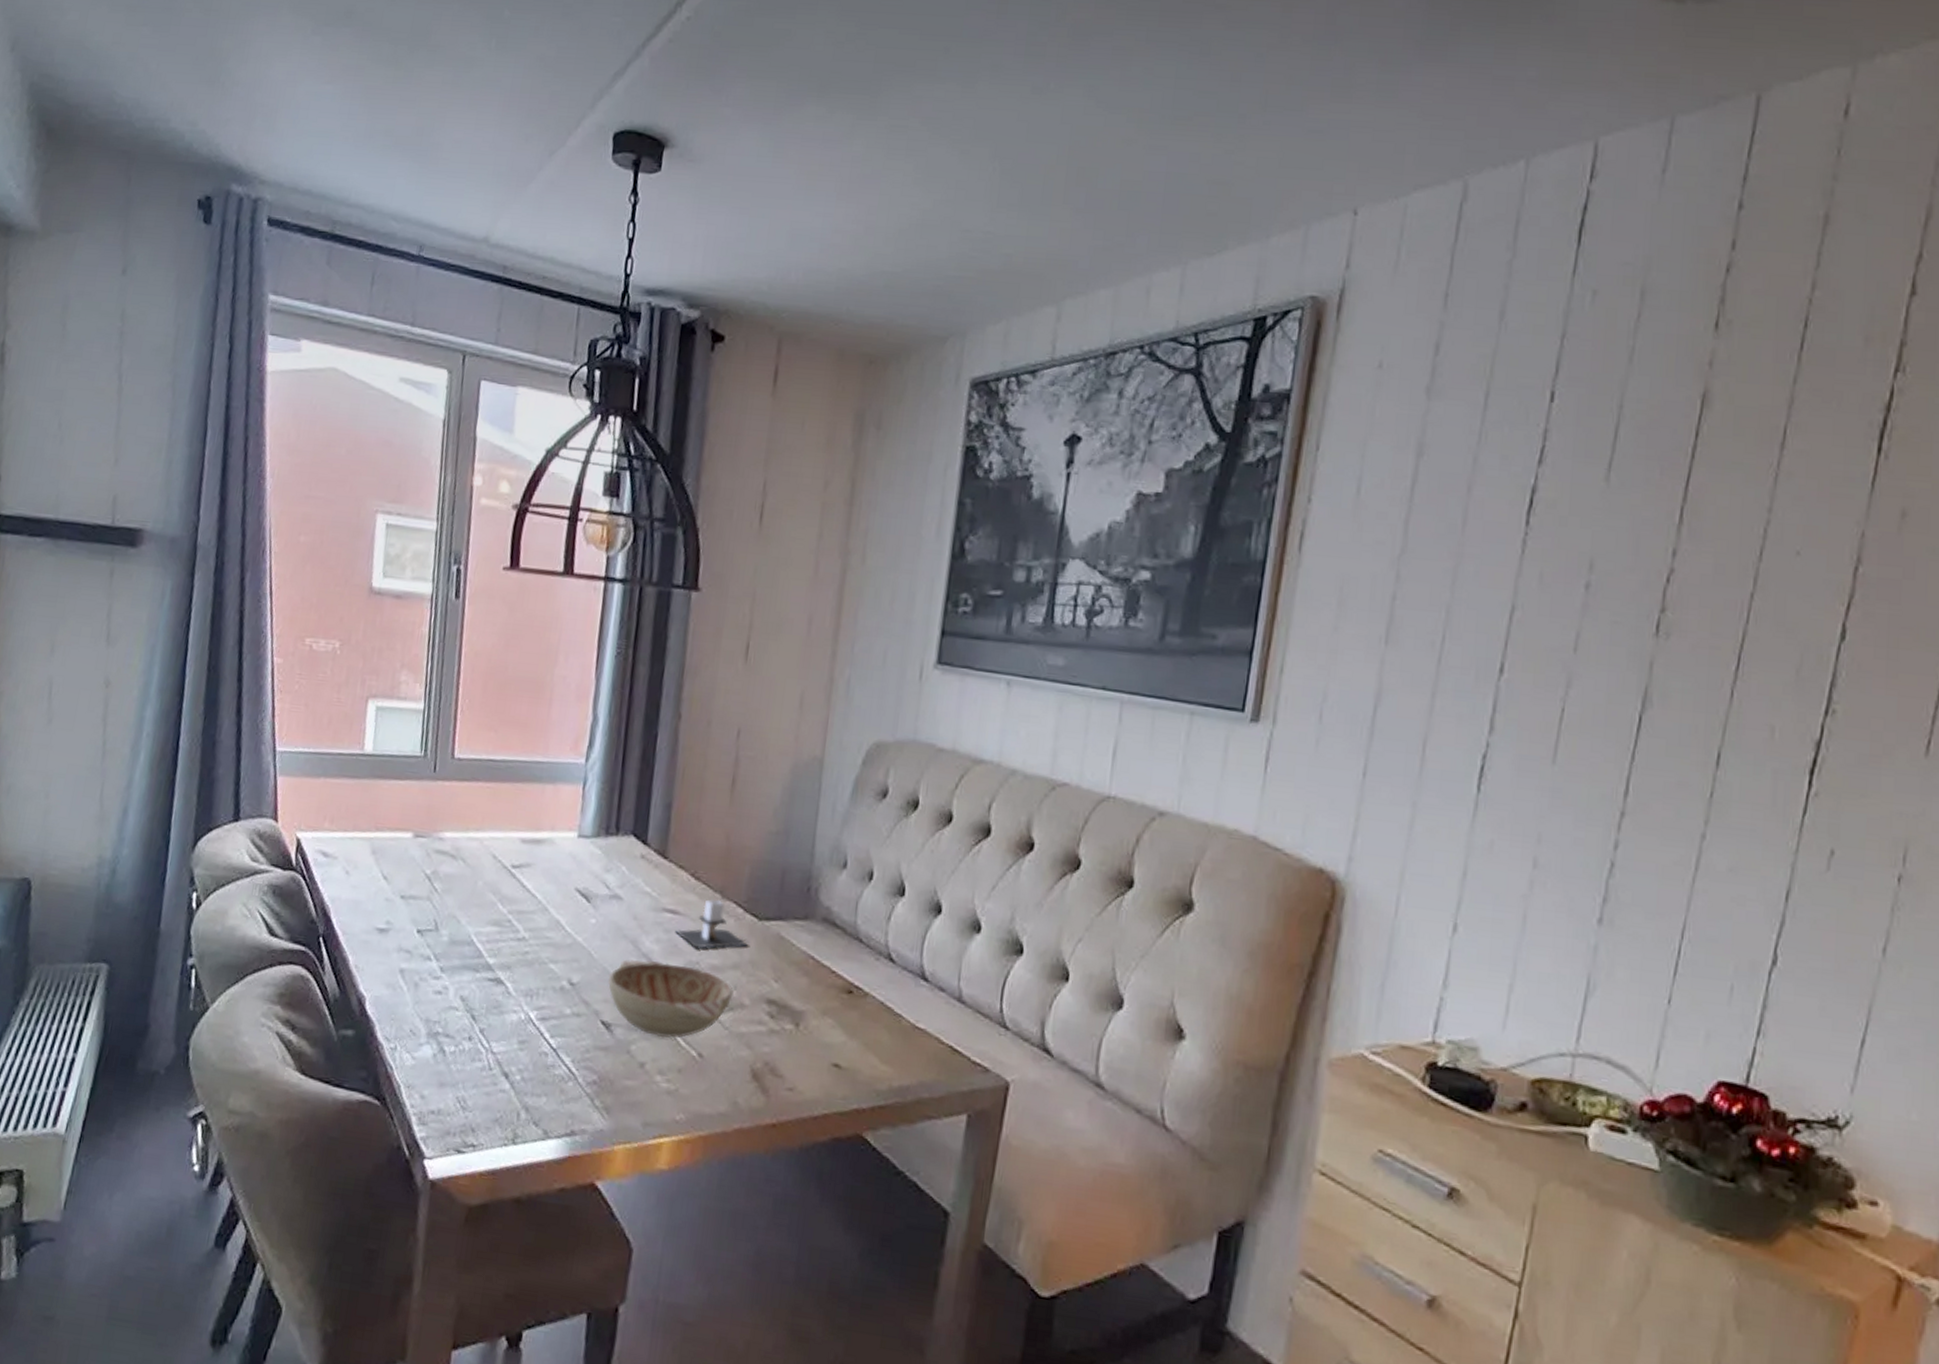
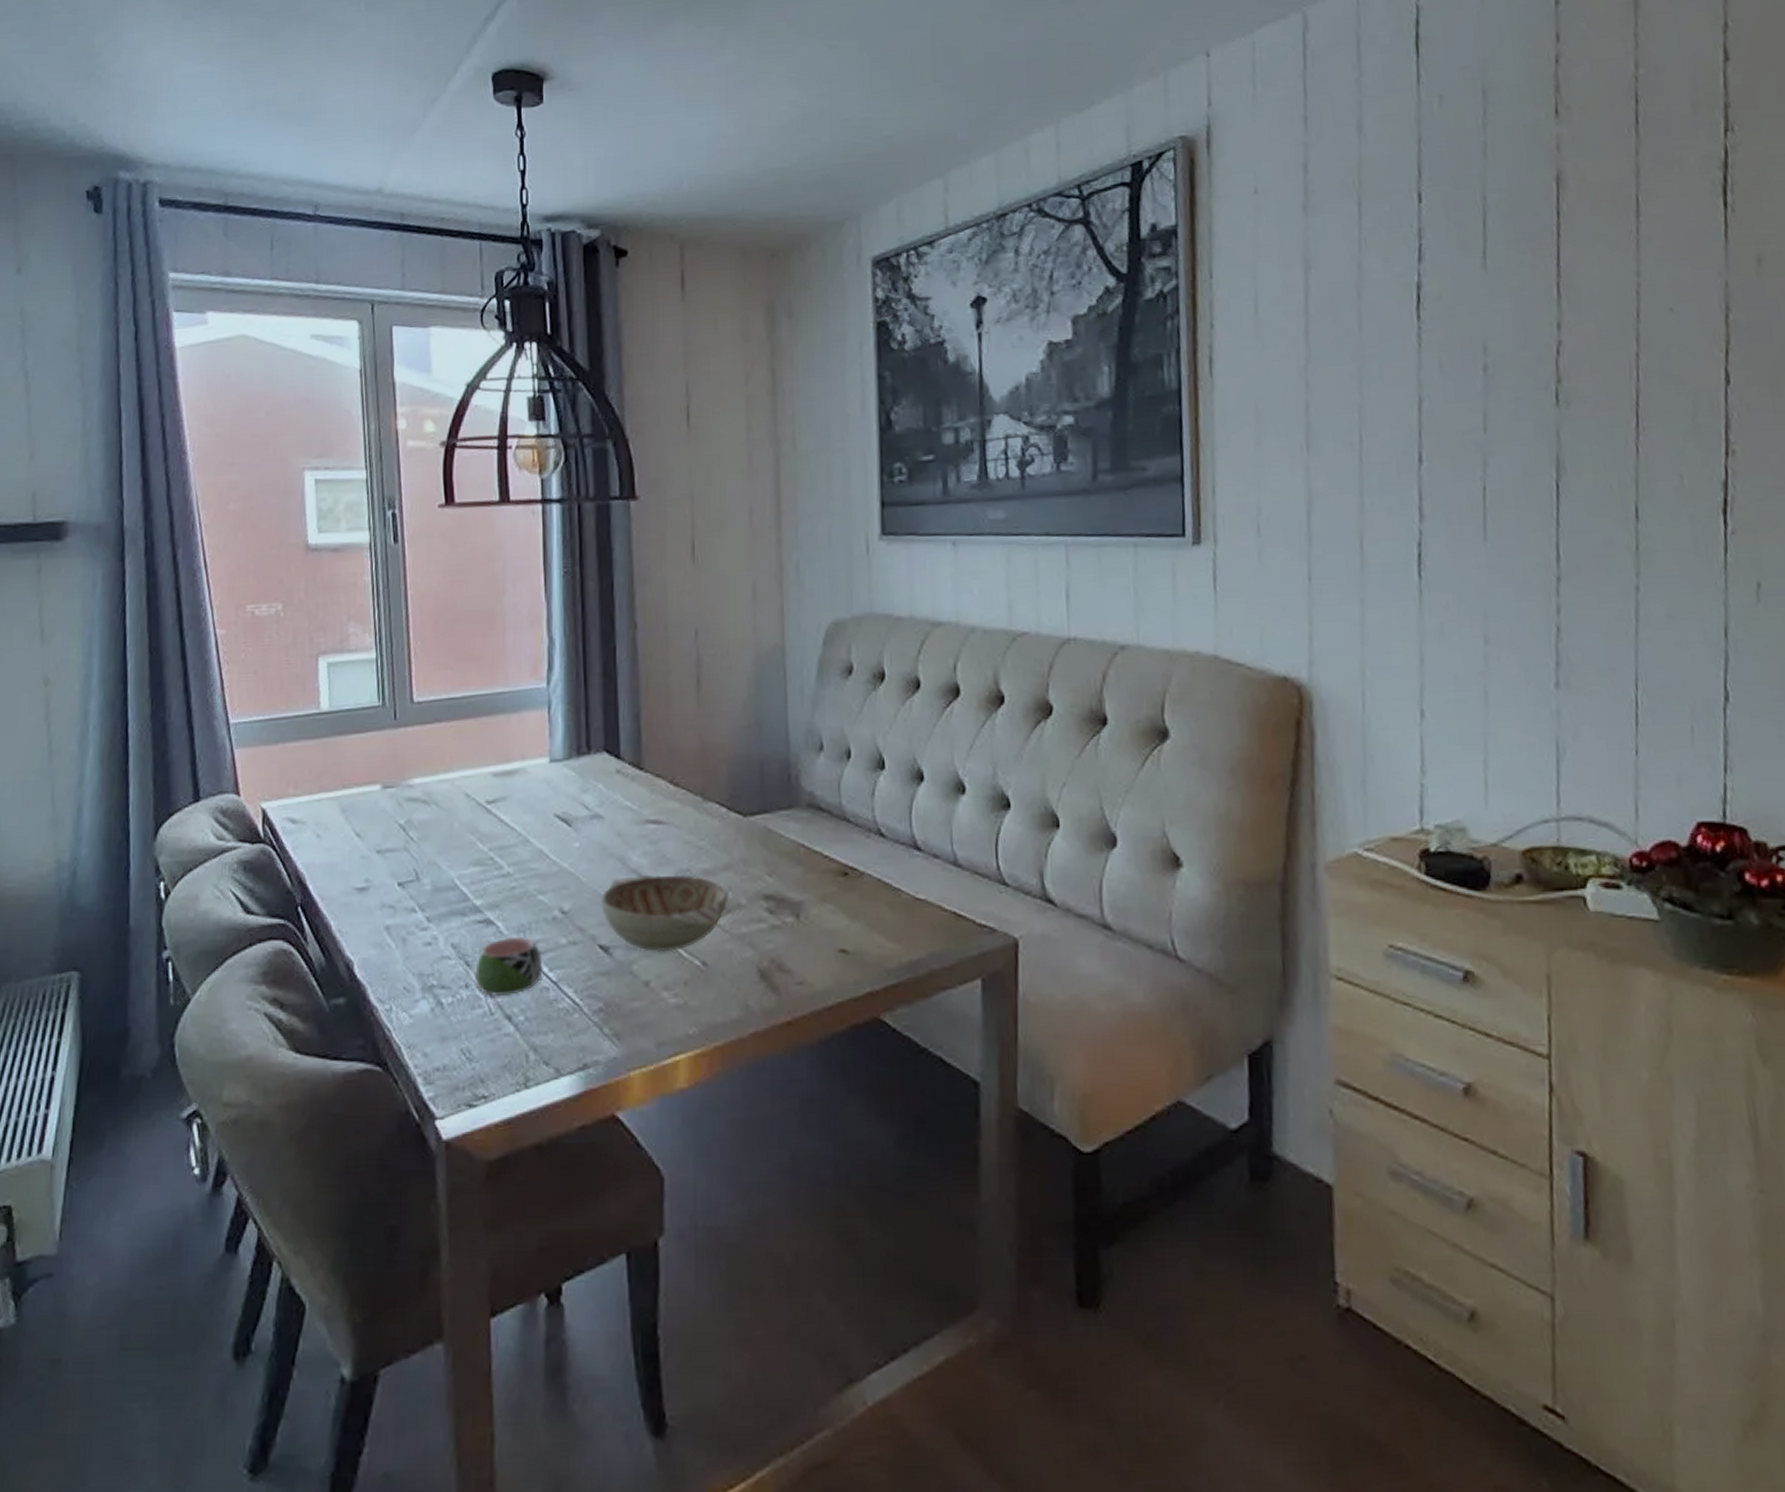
mug: none [478,998,546,1054] -> present [475,936,543,996]
candle: present [675,898,748,948] -> none [661,802,736,855]

